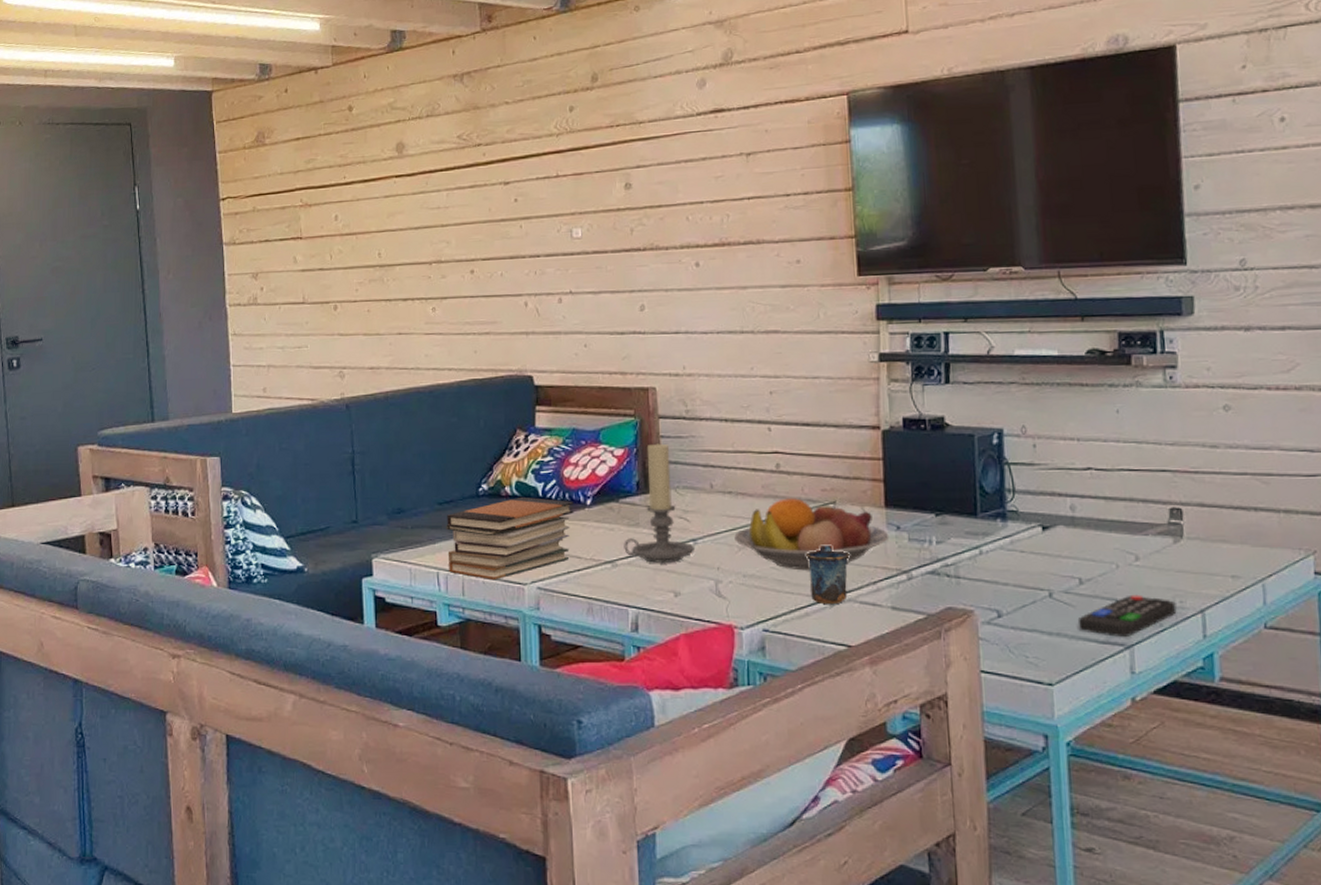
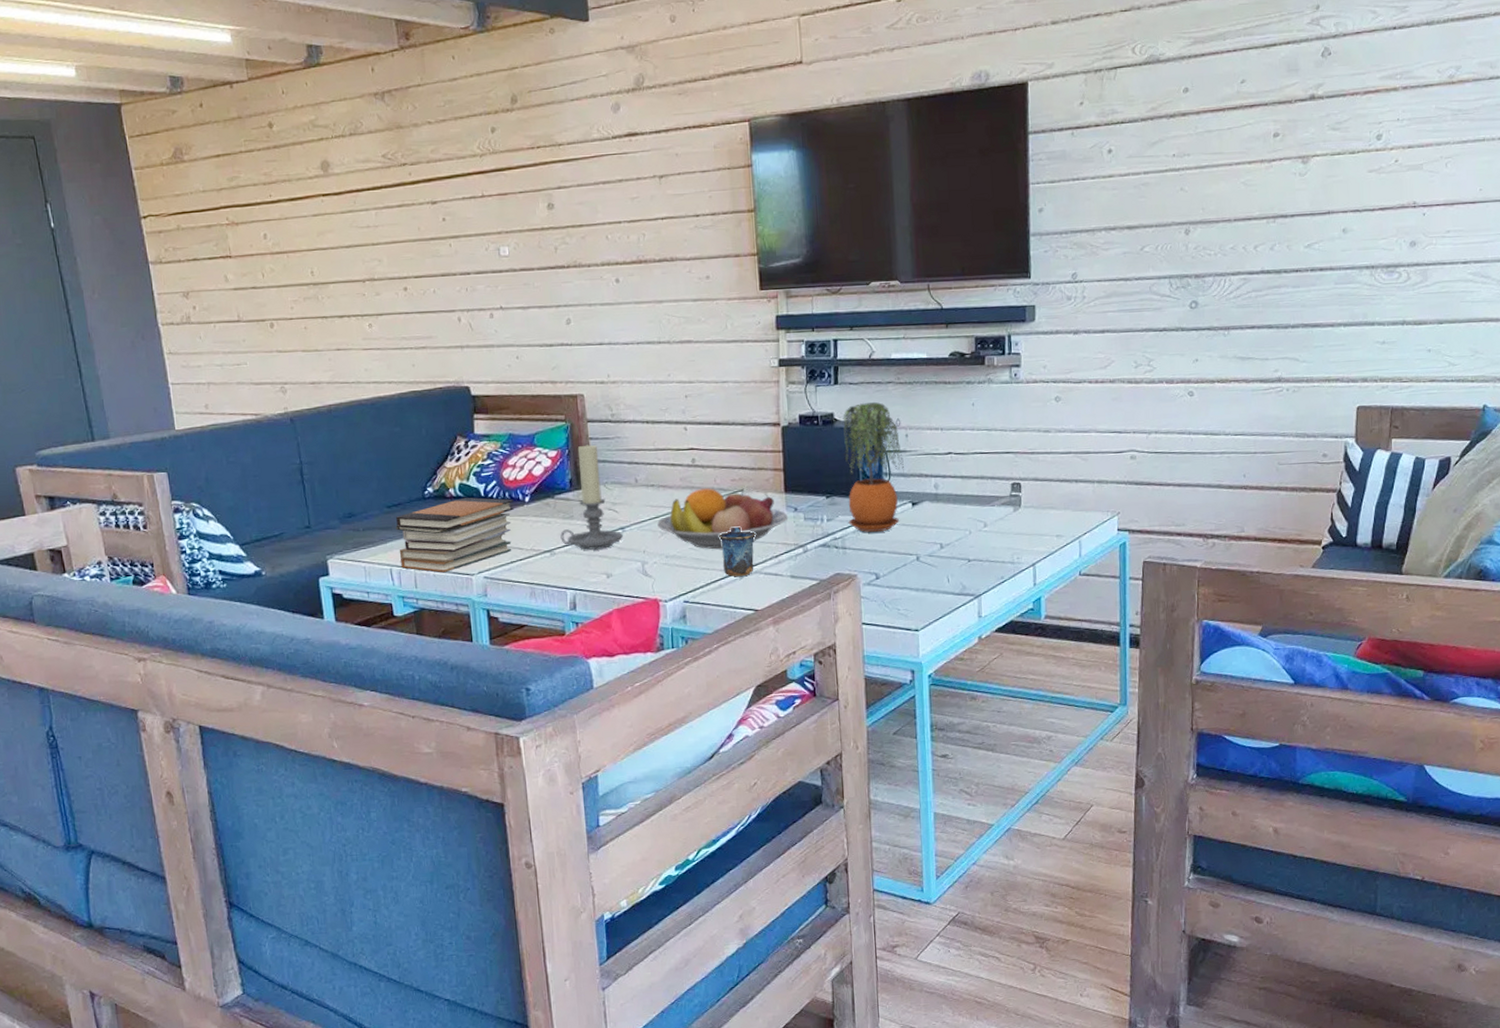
potted plant: none [955,405,1032,561] -> present [843,402,904,533]
remote control: present [1077,594,1177,637] -> none [938,554,1014,589]

